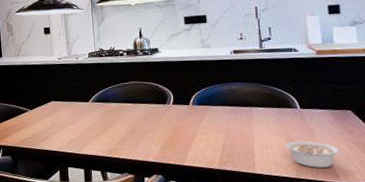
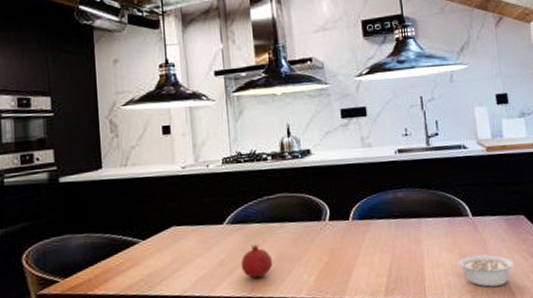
fruit: none [102,118,127,143] -> present [240,244,273,278]

